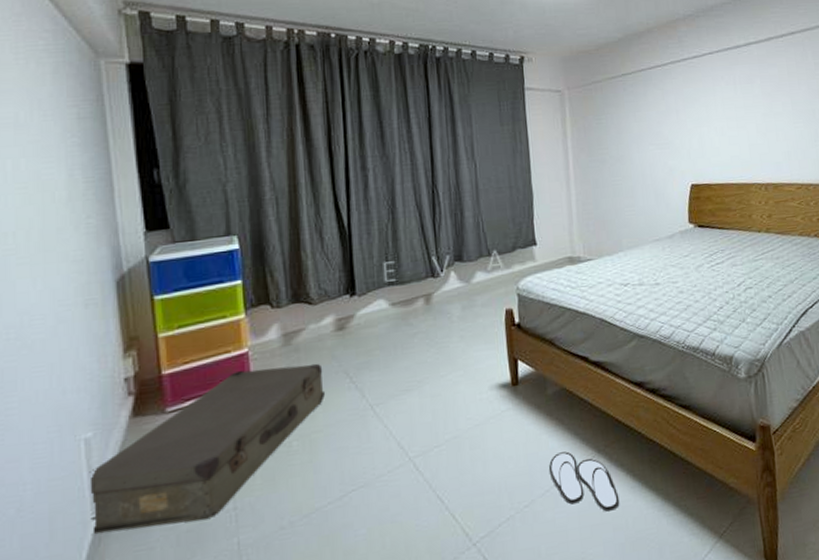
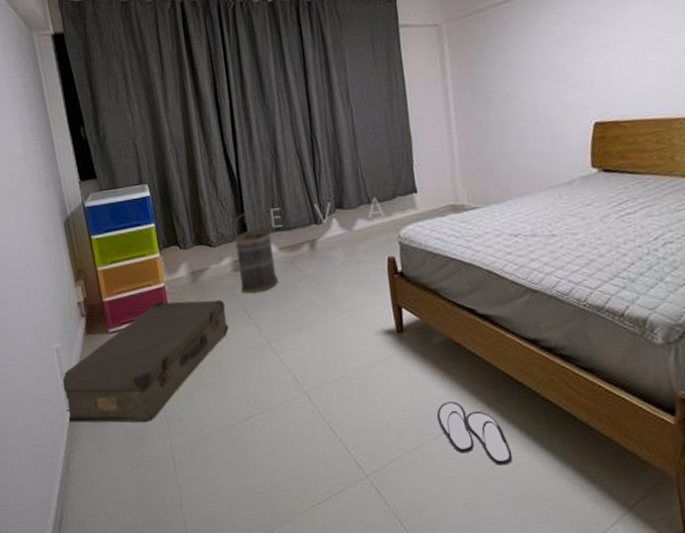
basket: none [339,261,388,354] -> present [233,208,279,293]

